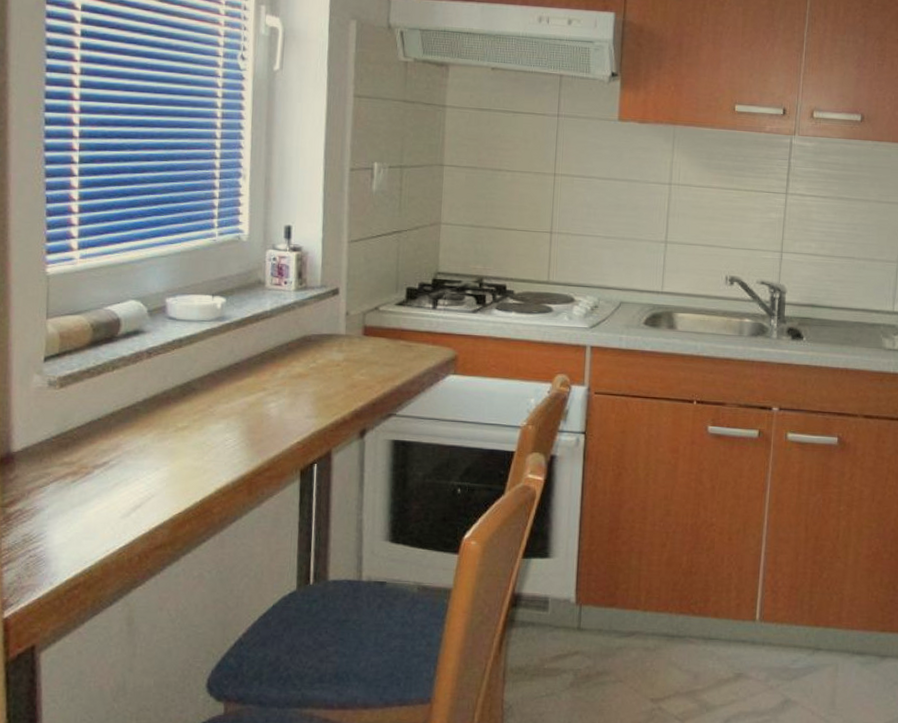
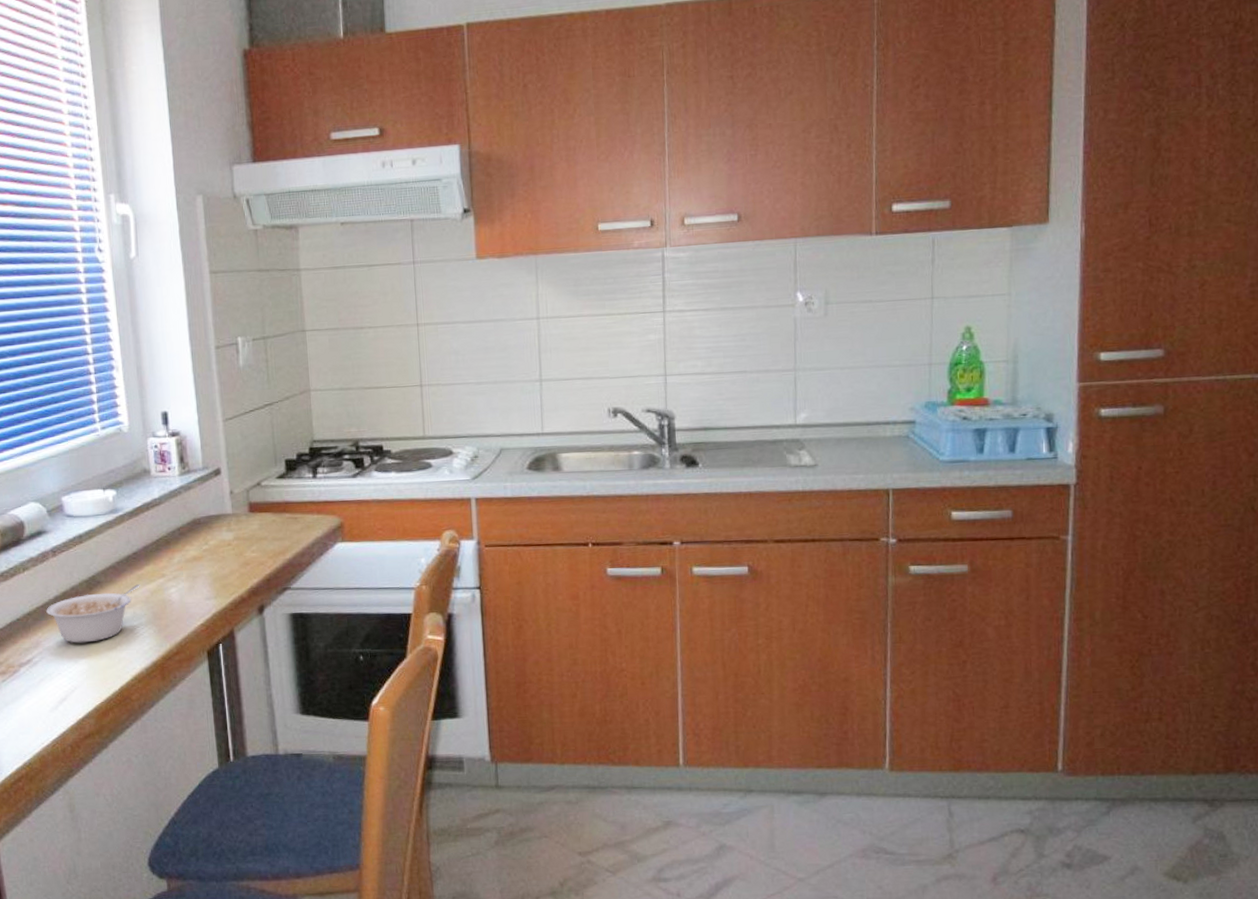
legume: none [132,395,238,450] -> present [46,584,140,643]

